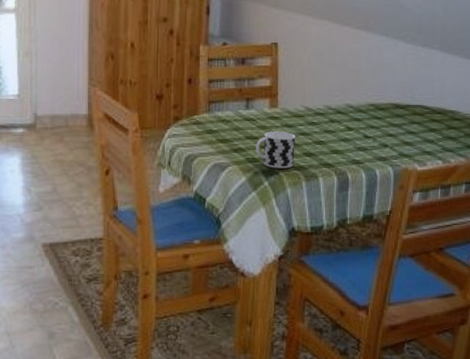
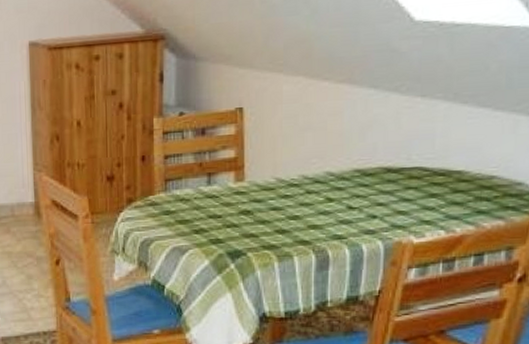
cup: present [255,131,295,169] -> none [219,207,265,249]

